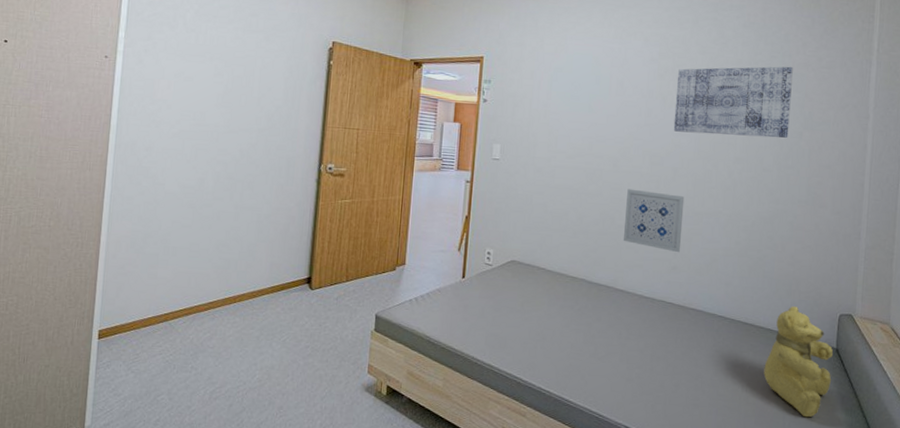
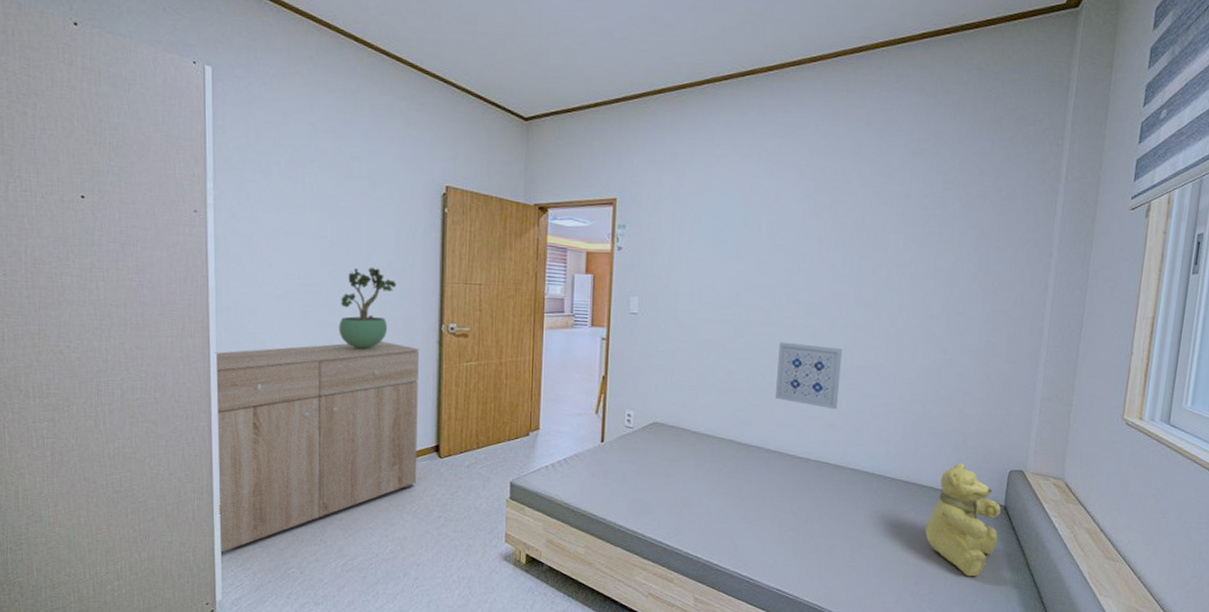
dresser: none [92,178,299,379] -> present [214,341,420,554]
potted plant: none [226,111,282,185] -> present [338,268,396,349]
wall art: present [673,66,793,138] -> none [831,199,968,281]

